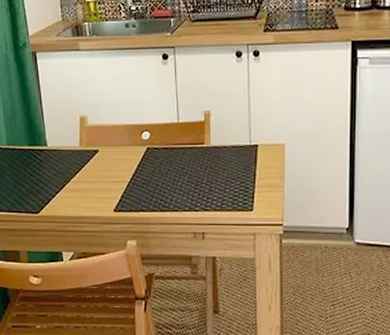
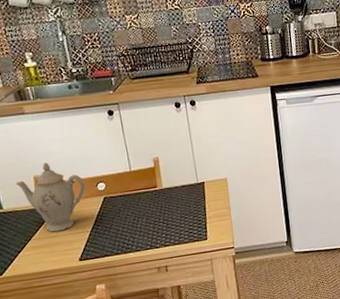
teapot: none [62,103,129,177] -> present [15,162,85,233]

